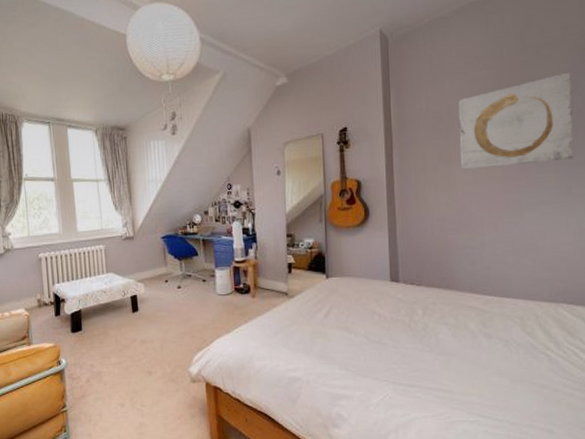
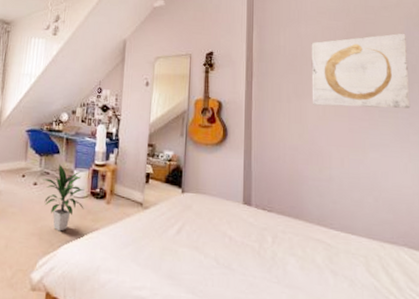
indoor plant: none [186,265,230,328] -> present [43,164,84,232]

